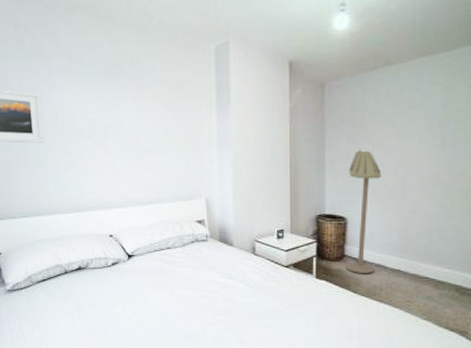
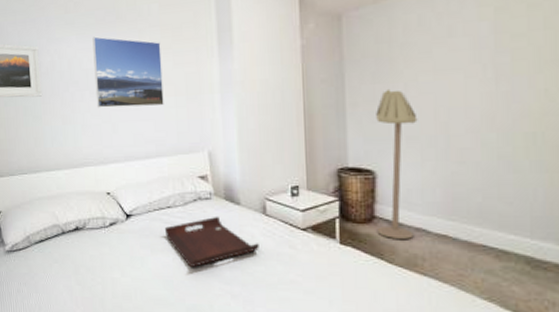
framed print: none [96,88,166,157] -> present [92,36,164,108]
serving tray: none [165,255,249,302] -> present [165,216,259,268]

